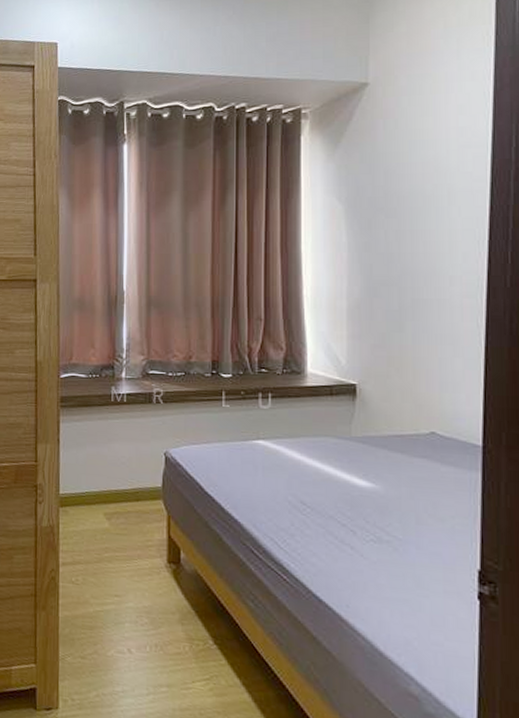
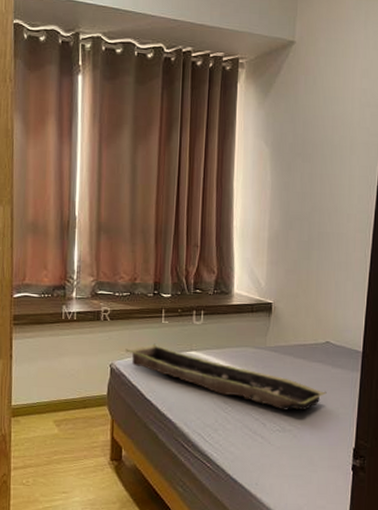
tray: none [181,430,436,517] -> present [125,343,327,410]

